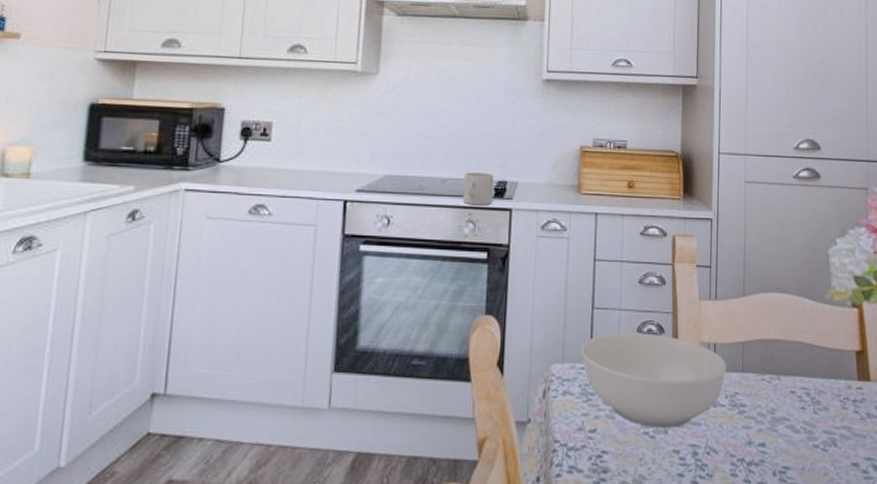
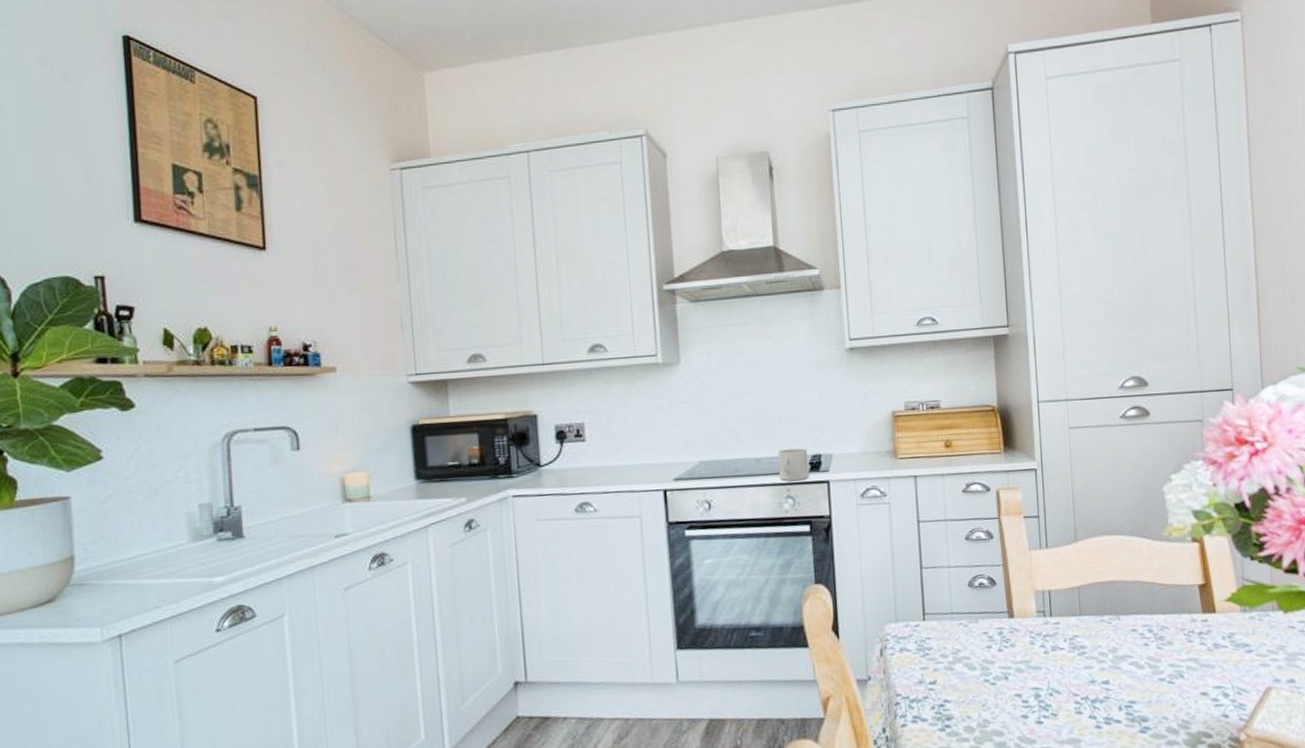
bowl: present [581,333,727,428] -> none [913,586,1064,675]

